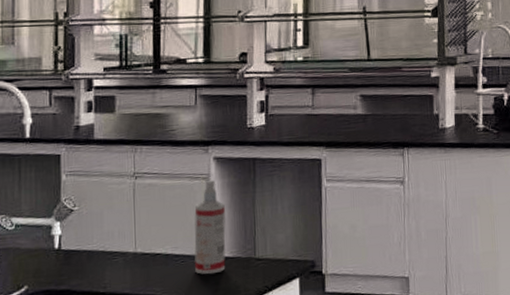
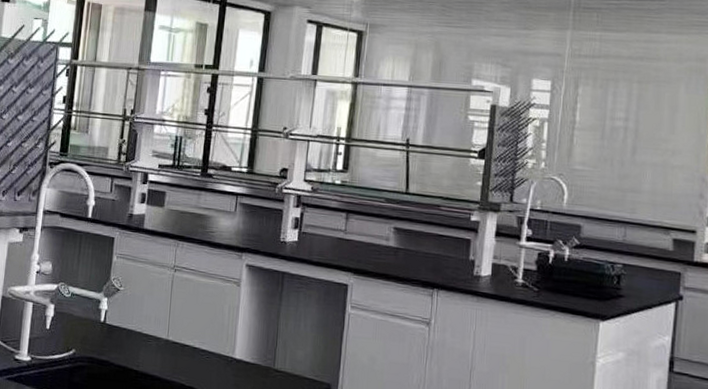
spray bottle: present [194,179,226,275] -> none [218,284,252,376]

